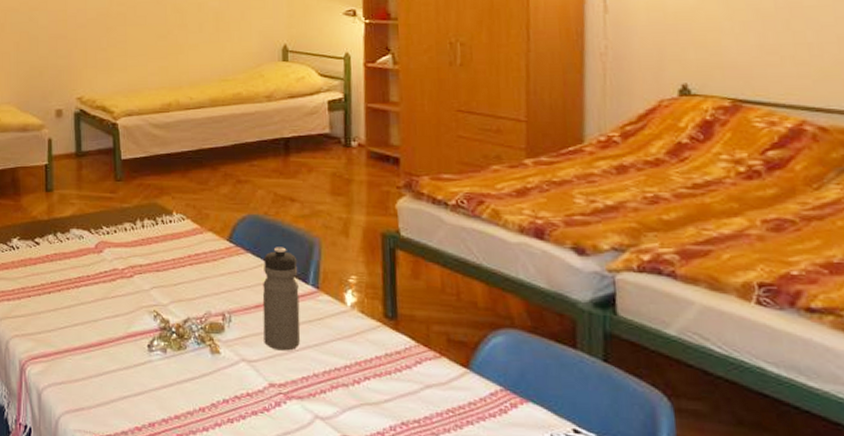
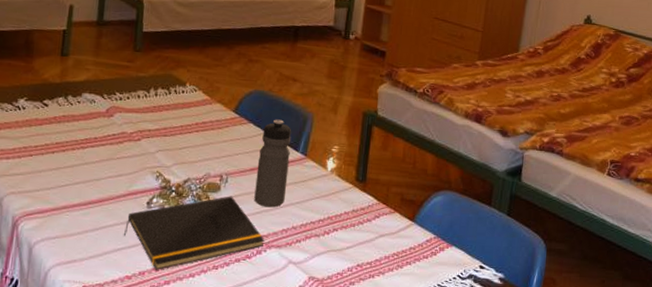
notepad: none [127,337,283,422] -> present [123,196,265,270]

